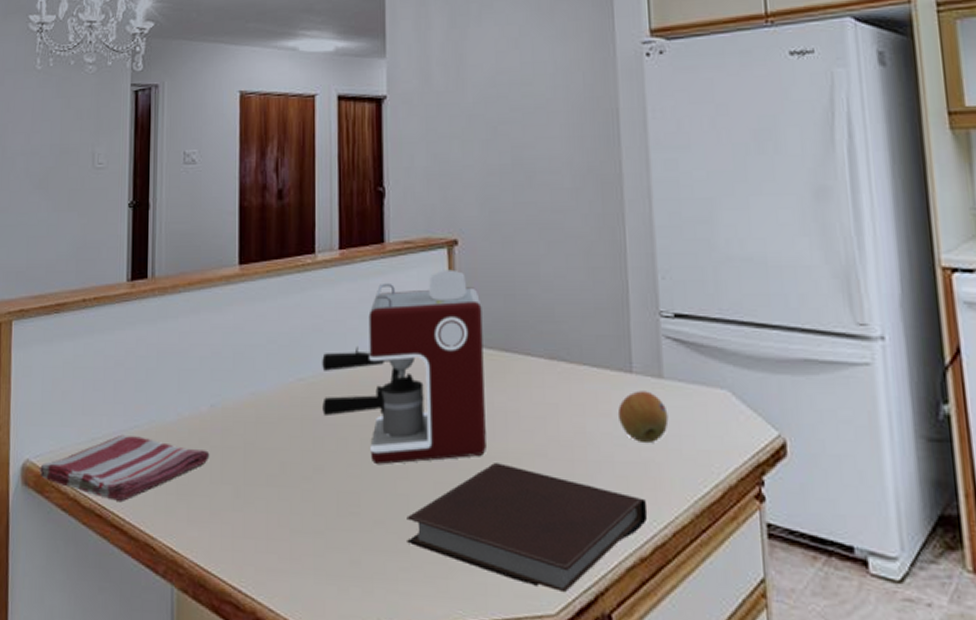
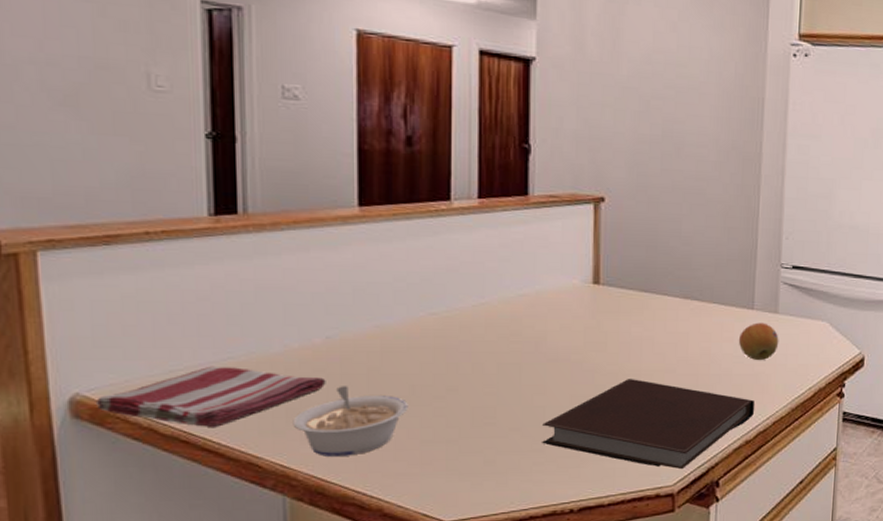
legume: none [181,460,279,543] -> present [292,386,408,457]
coffee maker: present [322,269,486,465] -> none [457,222,625,384]

